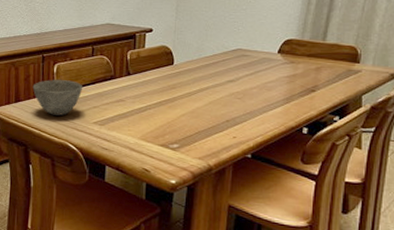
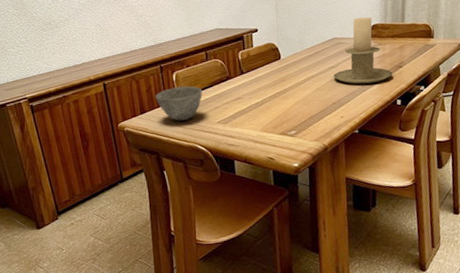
candle holder: none [231,29,303,105] -> present [333,17,393,85]

